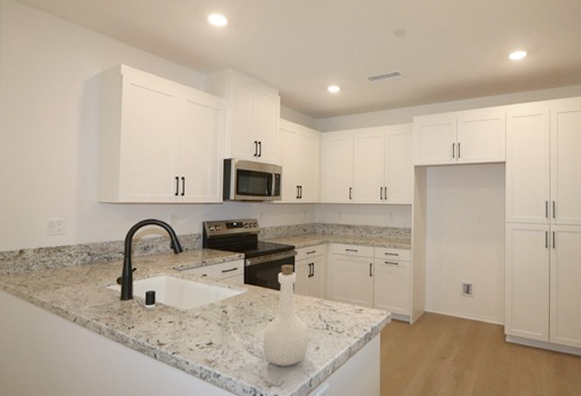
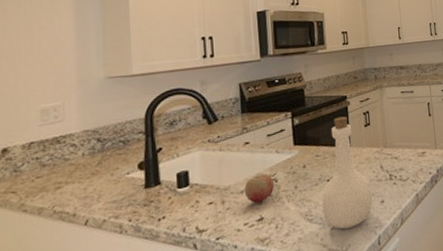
fruit: none [198,304,224,330] -> present [244,173,274,204]

